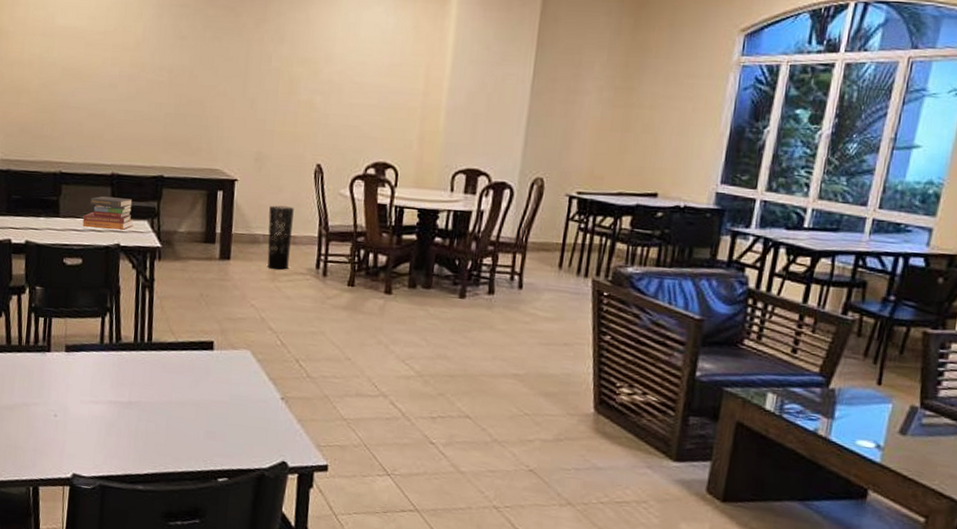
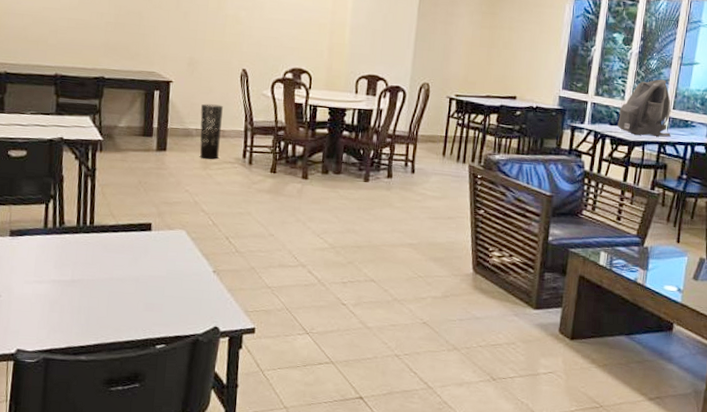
books: present [82,196,133,230] -> none [27,94,76,125]
backpack: none [796,168,877,245] -> present [617,79,671,137]

